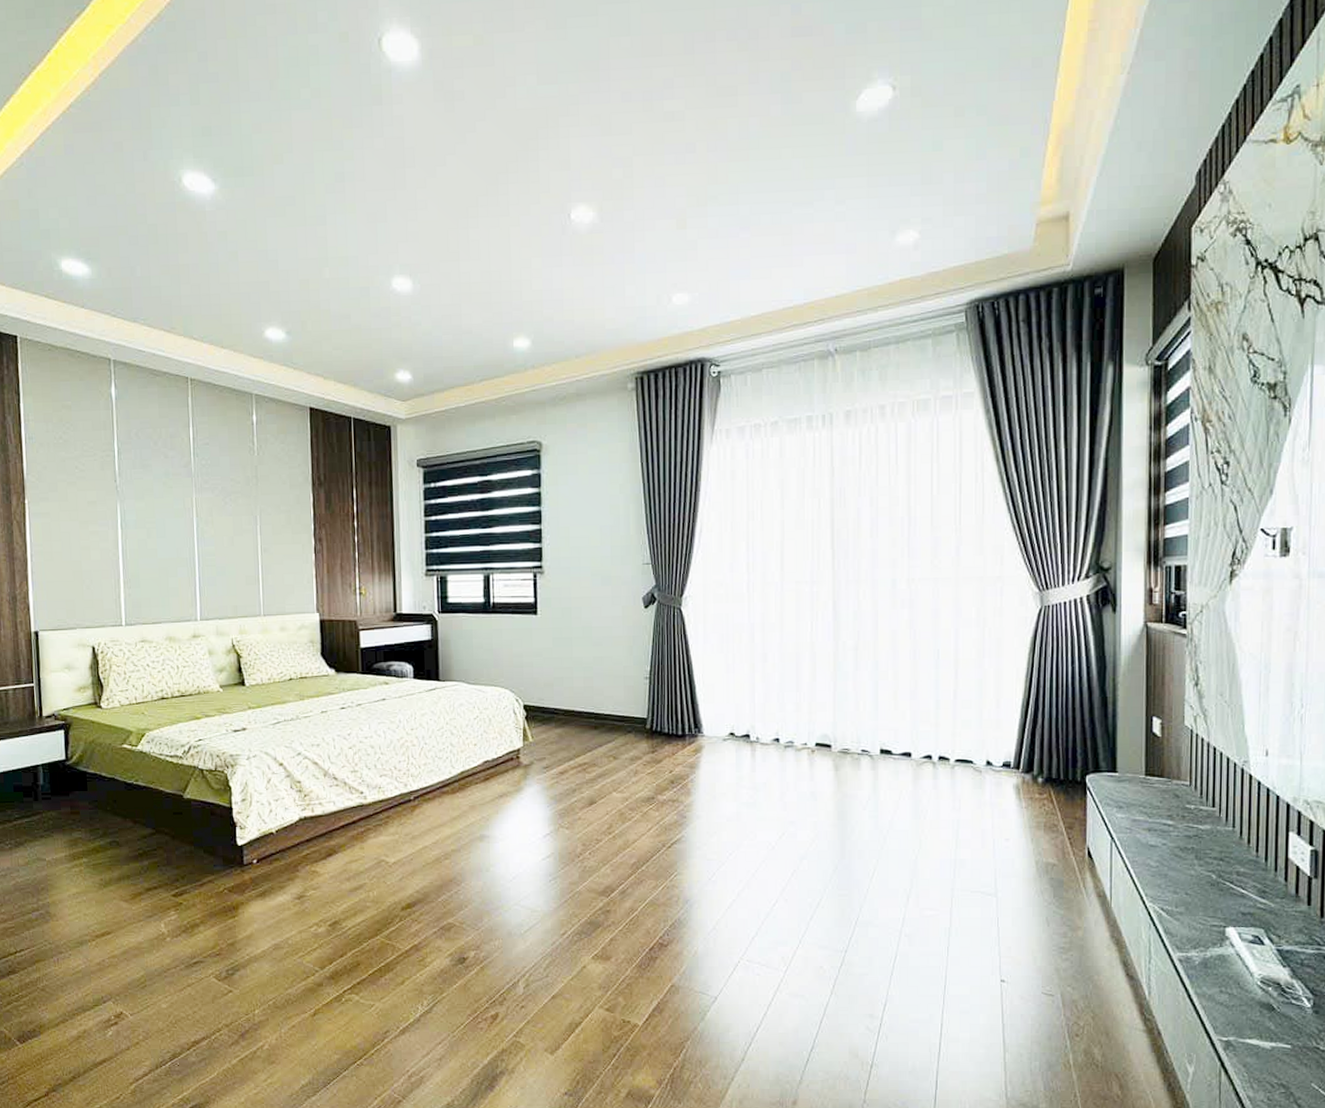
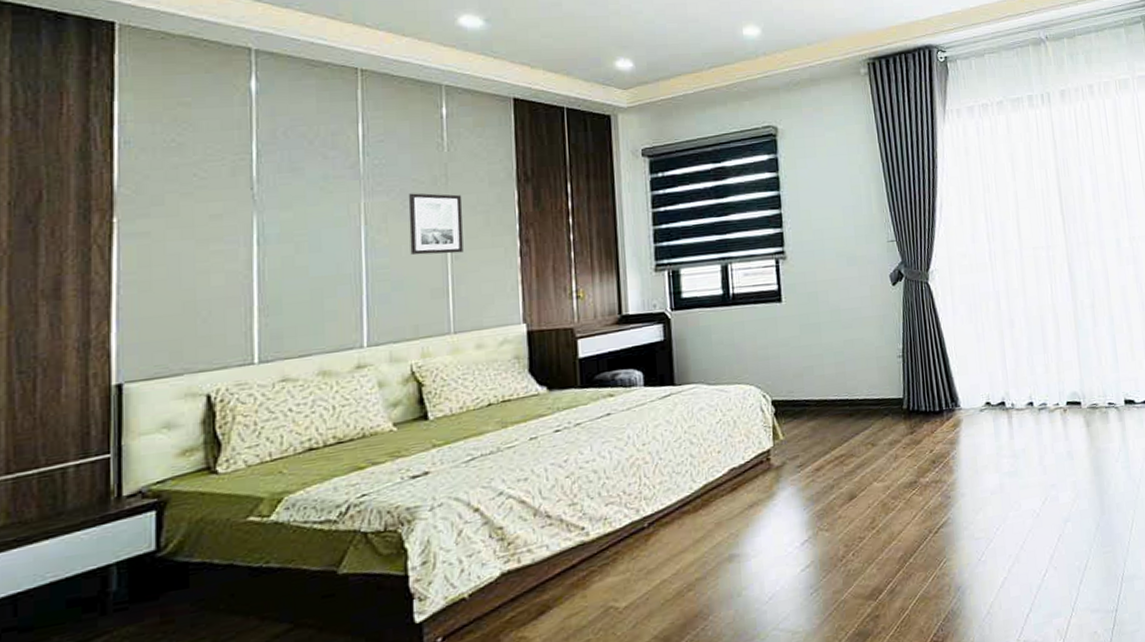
wall art: none [228,491,270,547] -> present [408,193,464,255]

